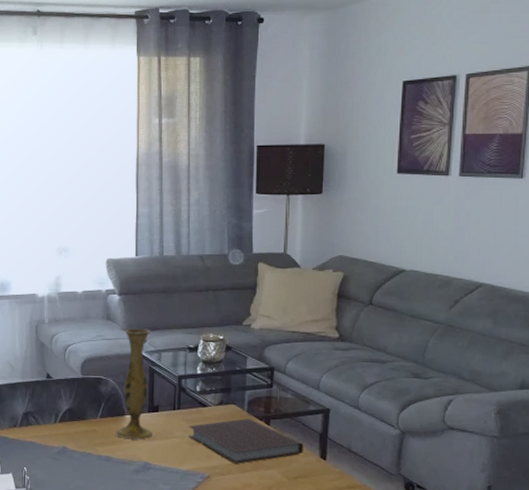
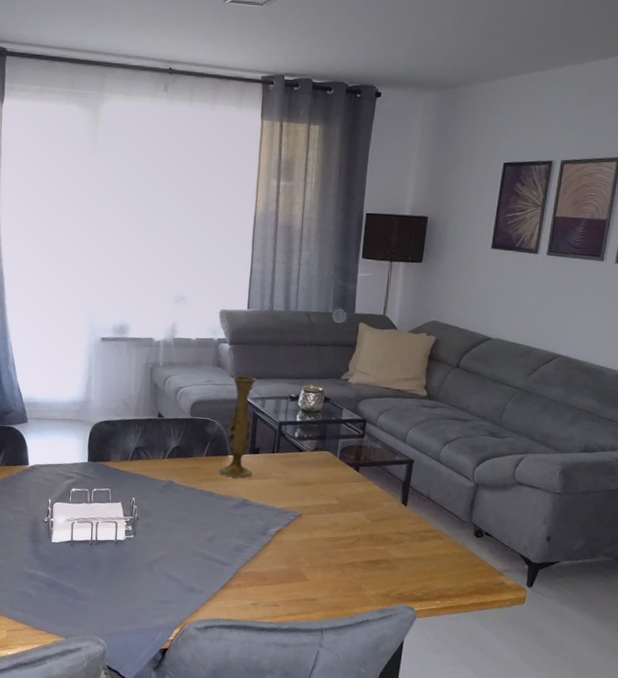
notebook: present [188,419,303,464] -> none [285,464,388,505]

